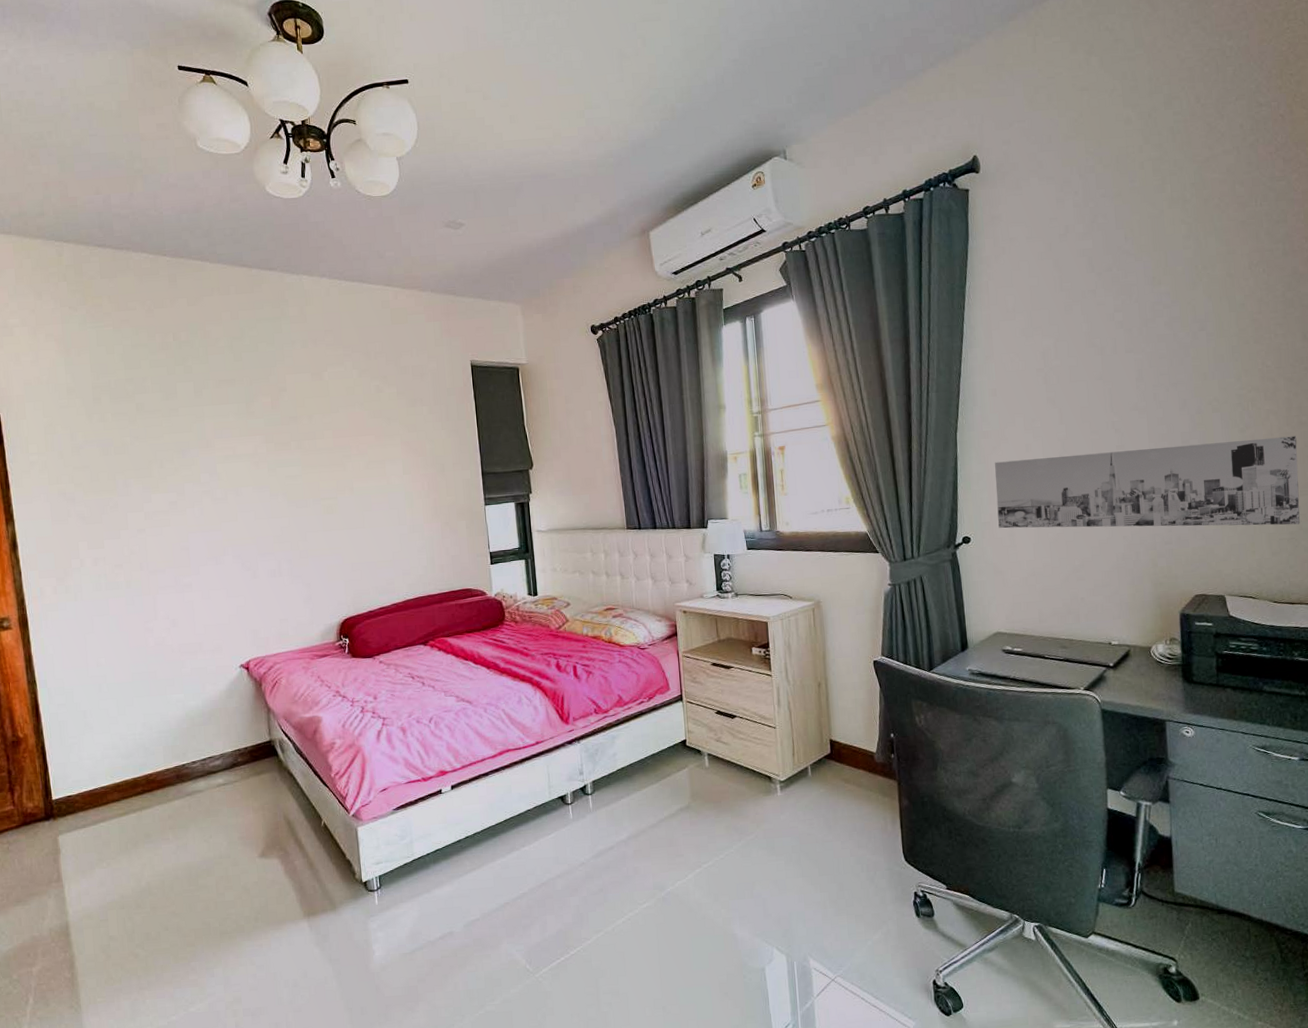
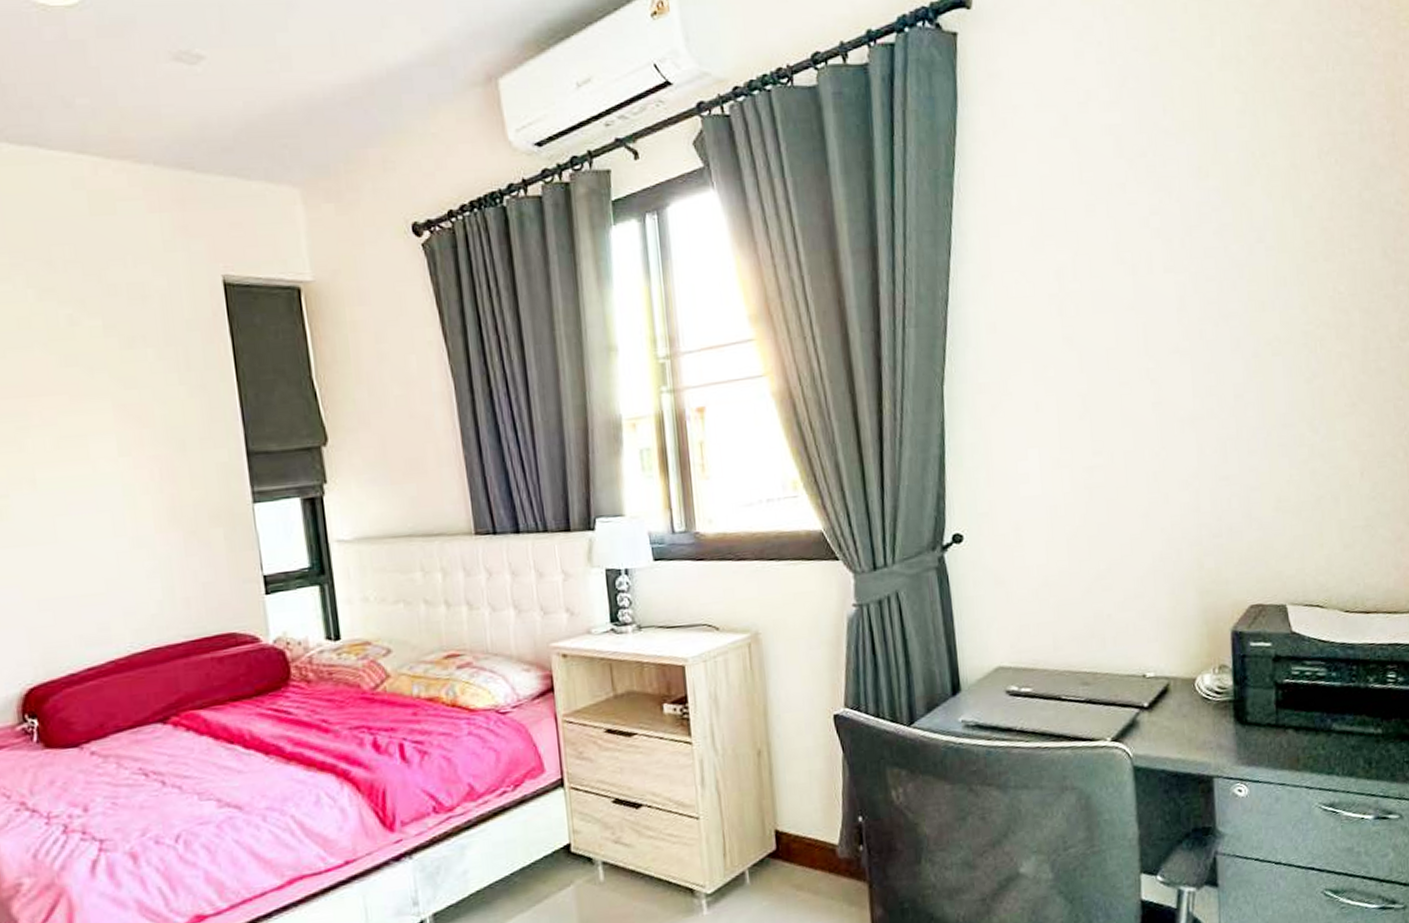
wall art: present [995,436,1300,529] -> none [994,387,1377,521]

